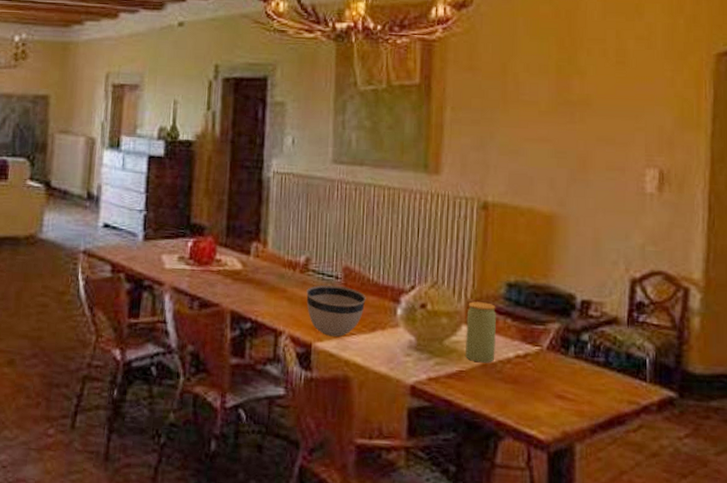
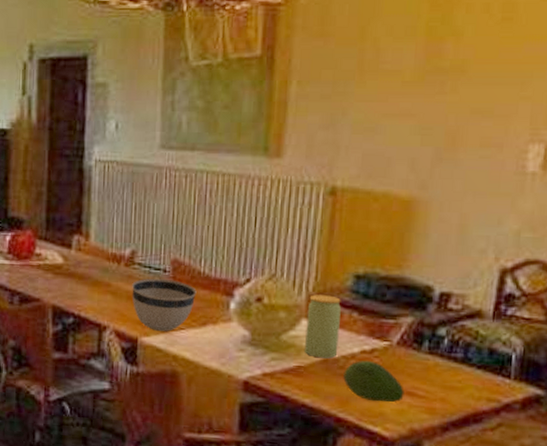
fruit: none [501,365,556,406] -> present [343,361,404,403]

